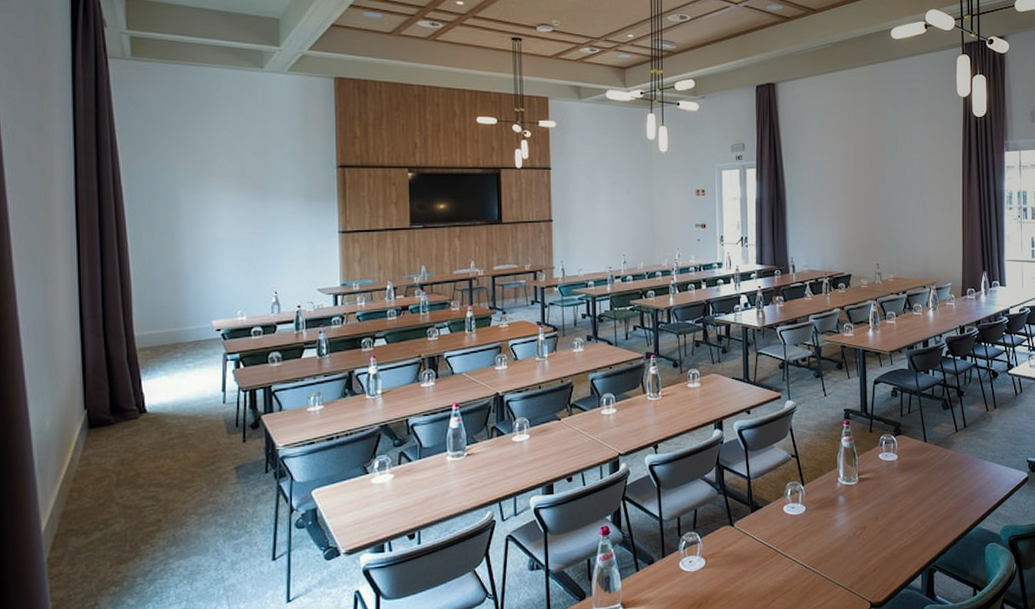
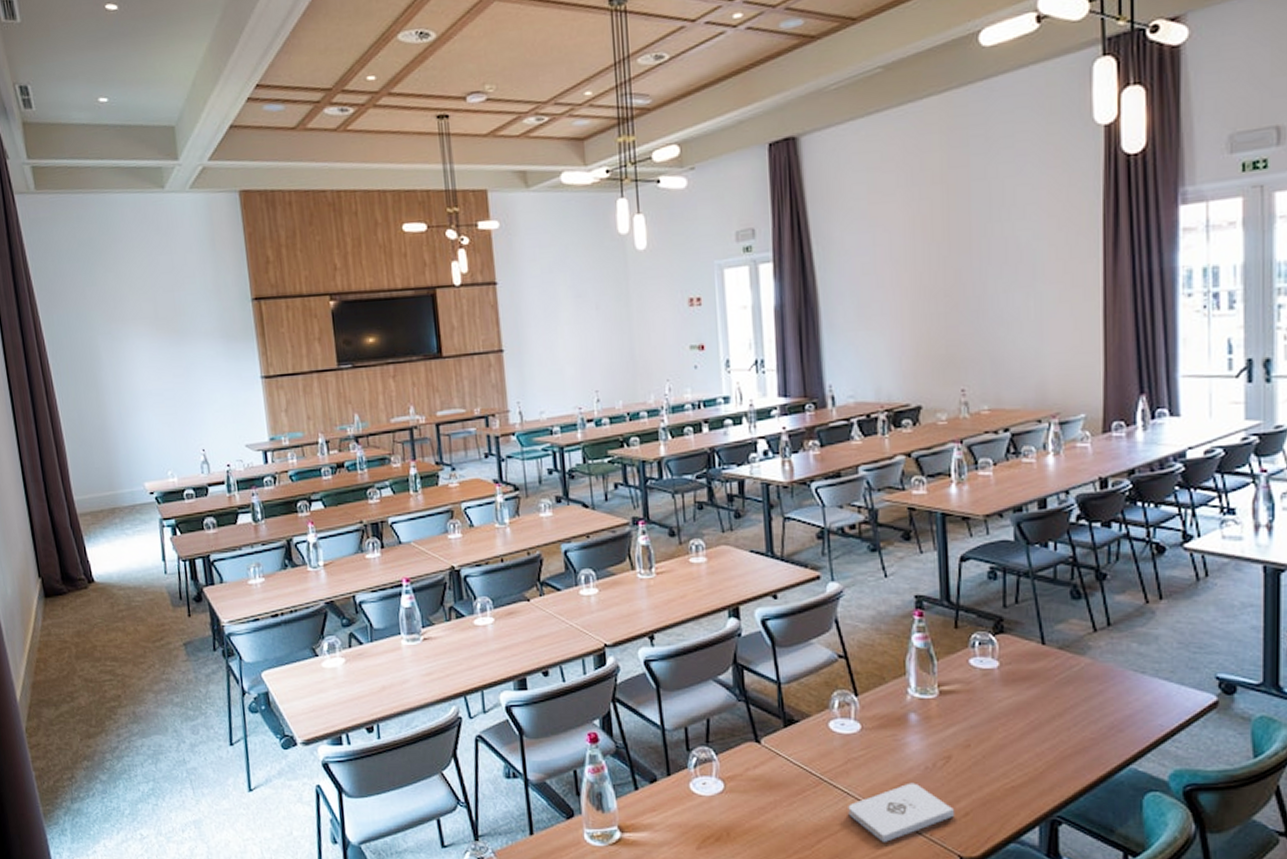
notepad: none [795,549,868,596] -> present [848,782,955,842]

